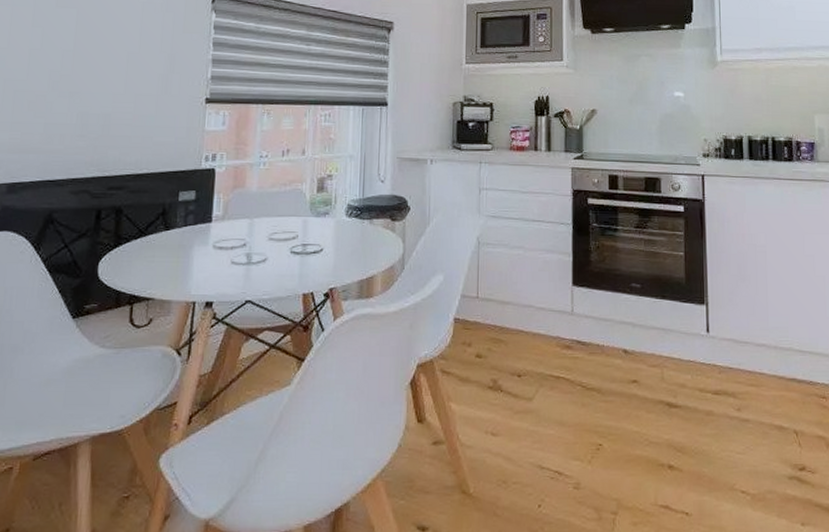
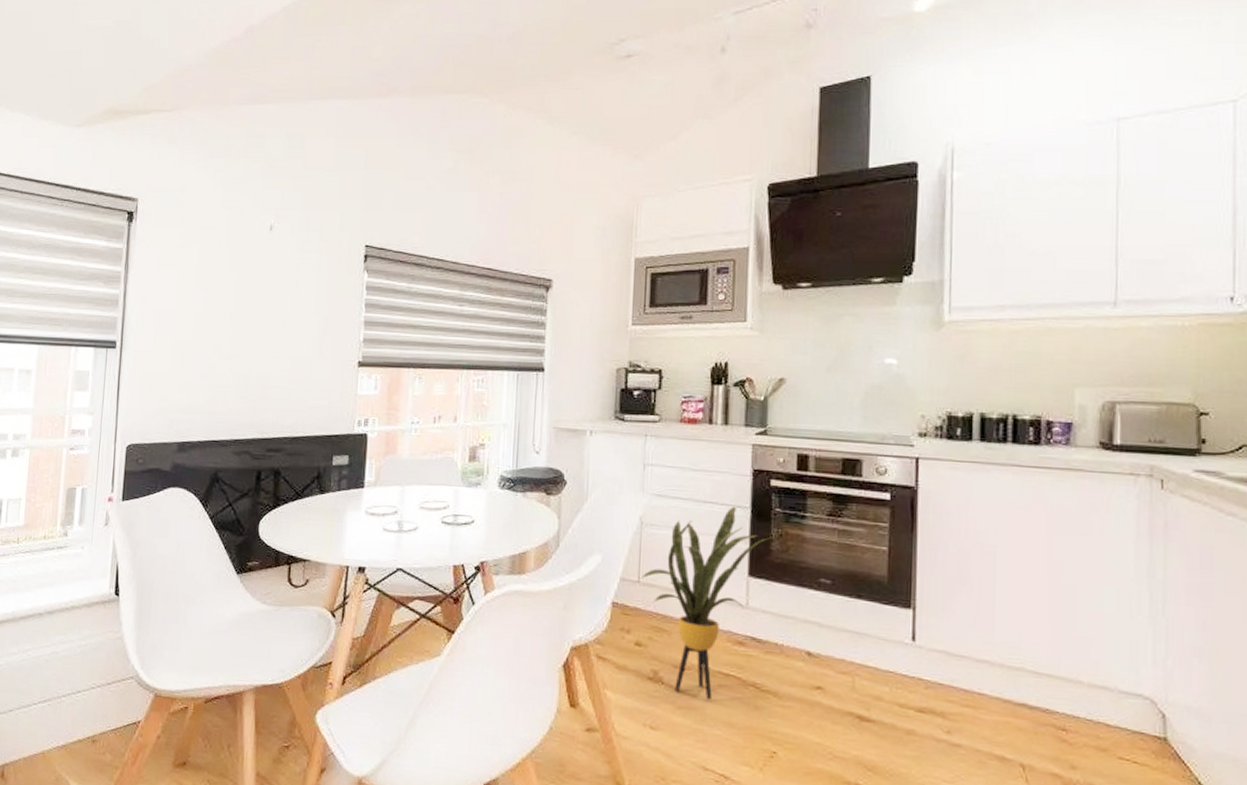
house plant: none [479,223,591,403] -> present [640,506,773,701]

